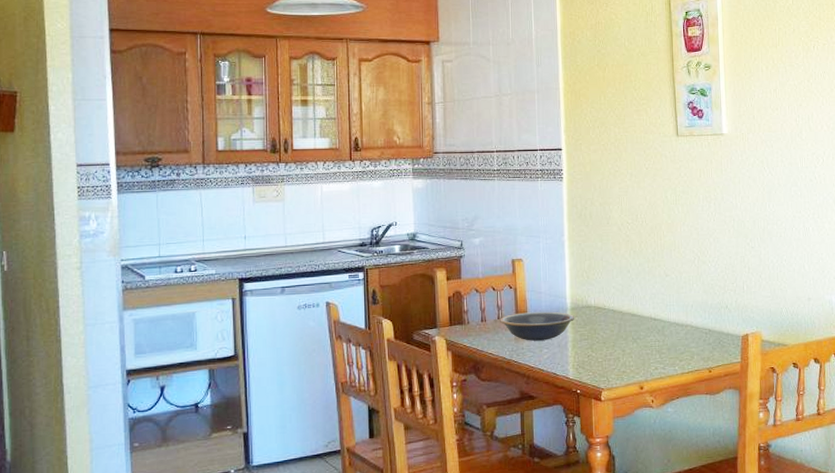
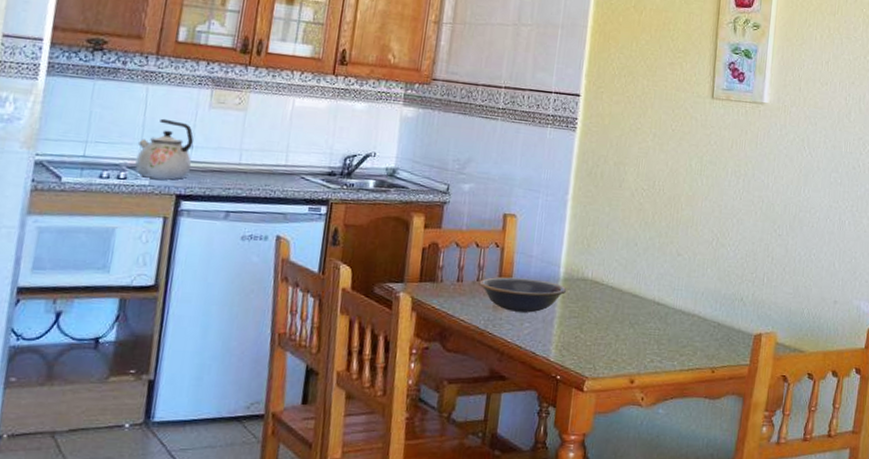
kettle: none [201,216,247,268] -> present [134,118,194,180]

